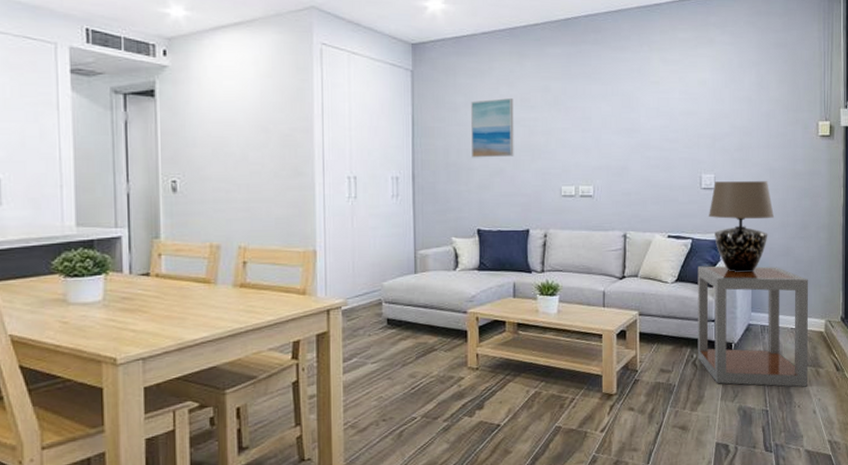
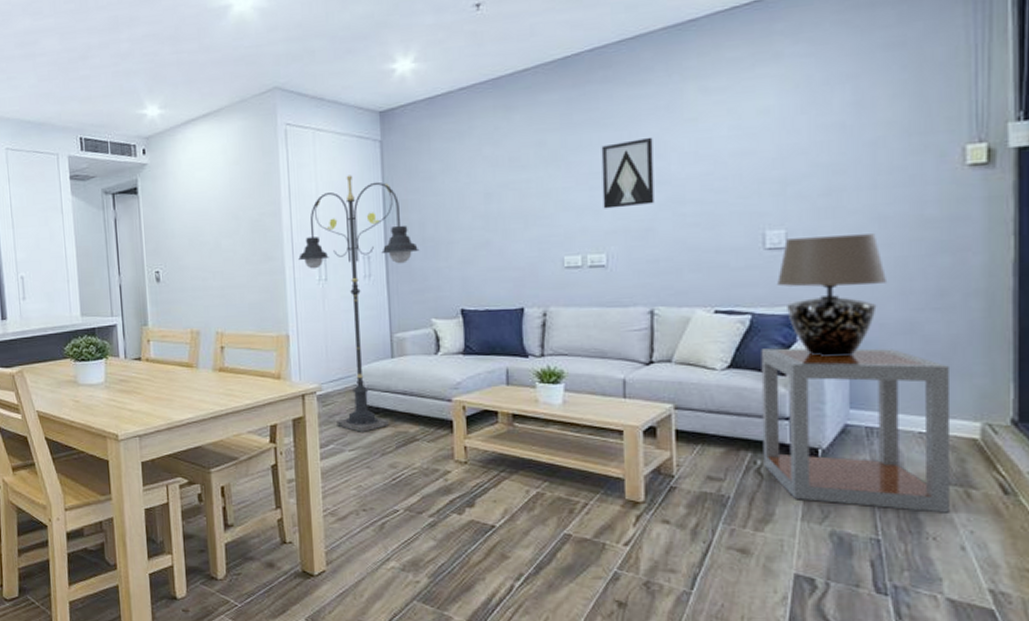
floor lamp: none [329,99,443,345] -> present [298,175,420,432]
wall art: present [471,98,514,158] -> none [449,159,503,230]
wall art: none [591,93,629,149] -> present [601,137,654,209]

